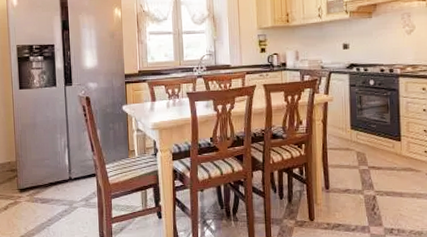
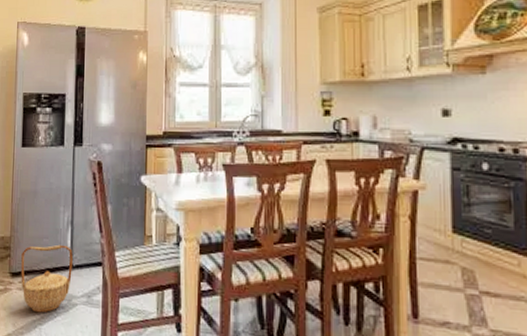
basket: none [27,163,71,217] -> present [21,244,73,313]

